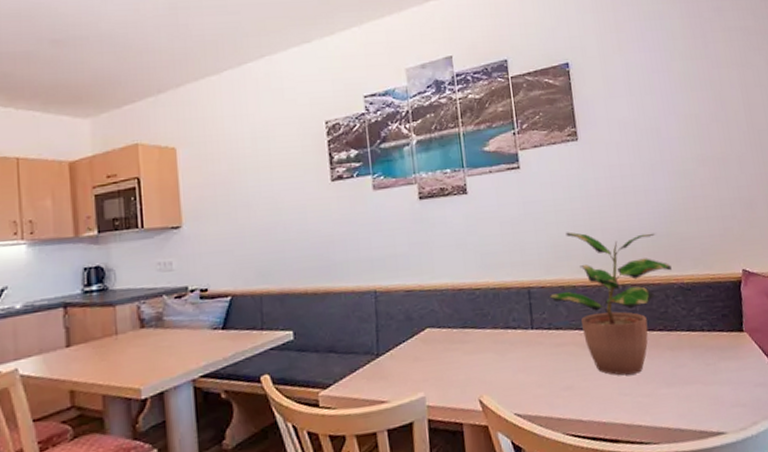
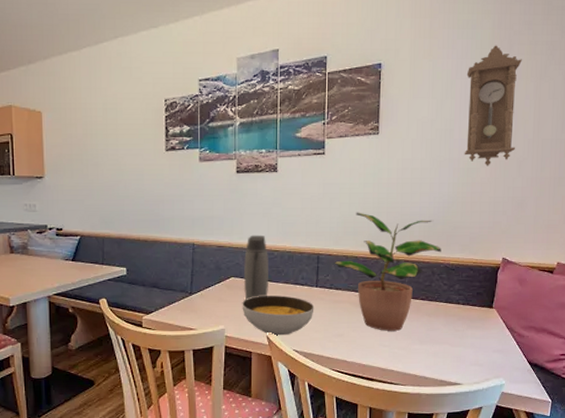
water bottle: none [439,271,475,355] -> present [243,235,268,300]
soup bowl: none [443,344,534,398] -> present [242,295,314,336]
pendulum clock: none [663,34,731,166] -> present [464,45,522,166]

